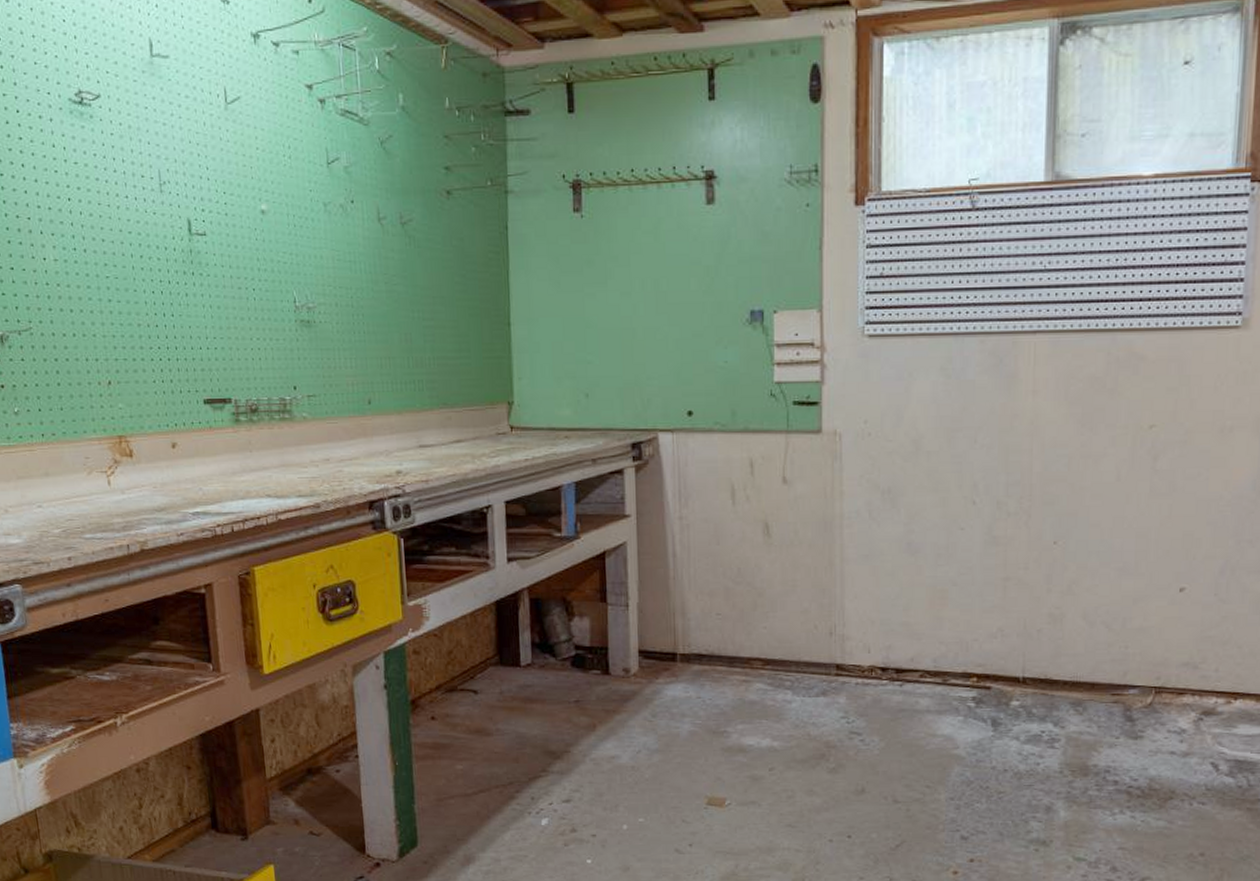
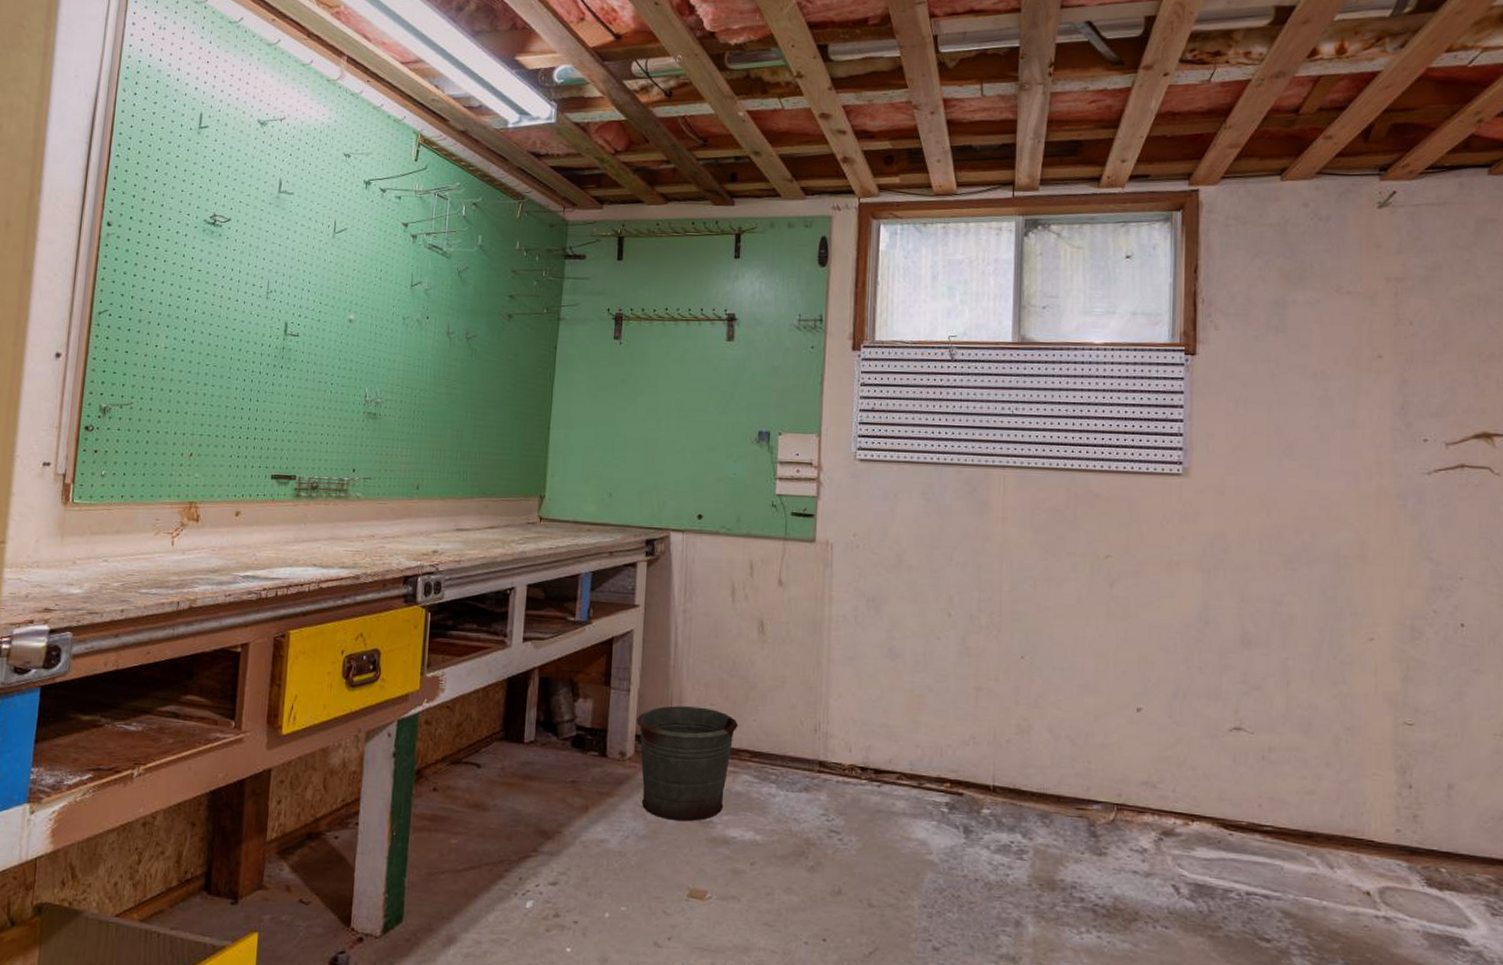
bucket: none [638,618,748,733] -> present [636,706,739,822]

